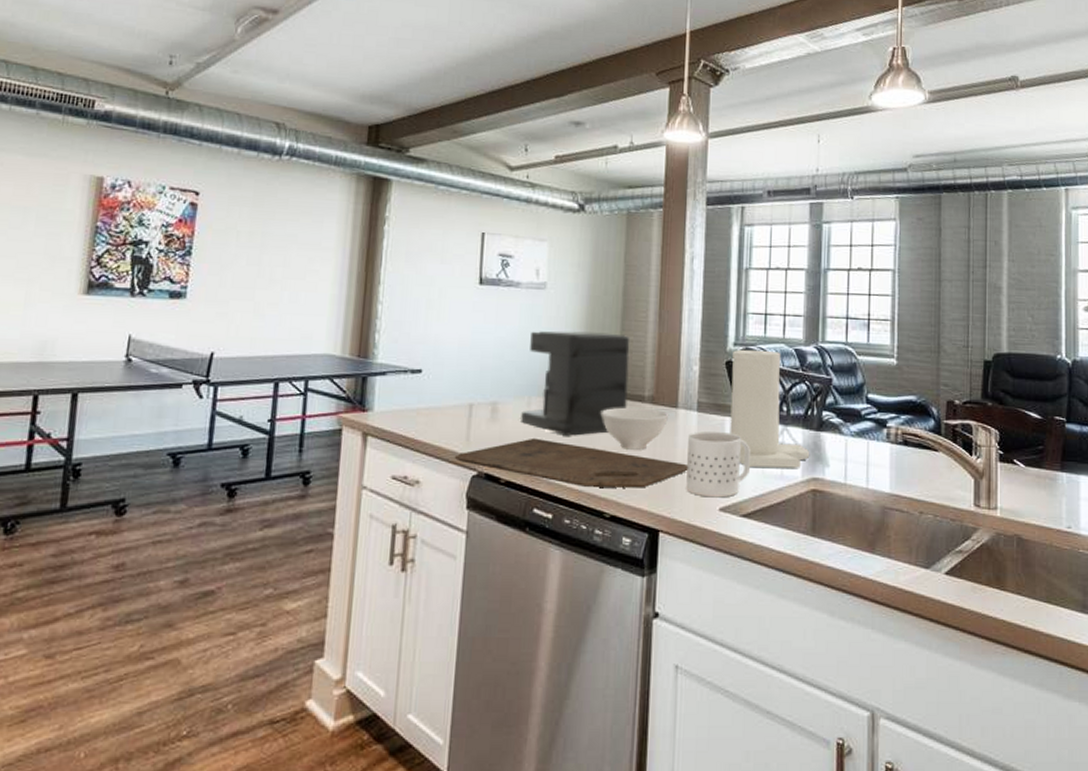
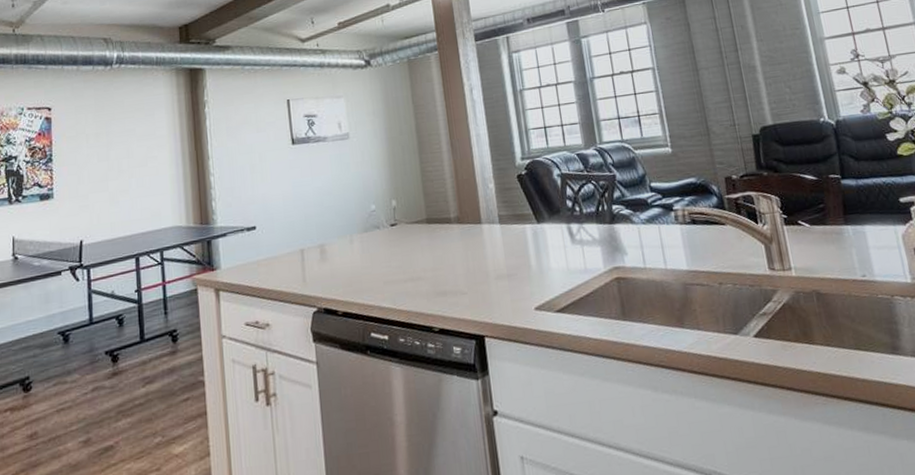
cutting board: present [454,437,689,488] -> none [295,270,501,308]
coffee maker: present [521,330,630,436] -> none [343,167,437,264]
bowl: present [600,407,670,450] -> none [414,227,476,268]
mug: present [686,430,750,498] -> none [495,238,556,300]
paper towel: present [730,349,810,468] -> none [522,159,609,267]

